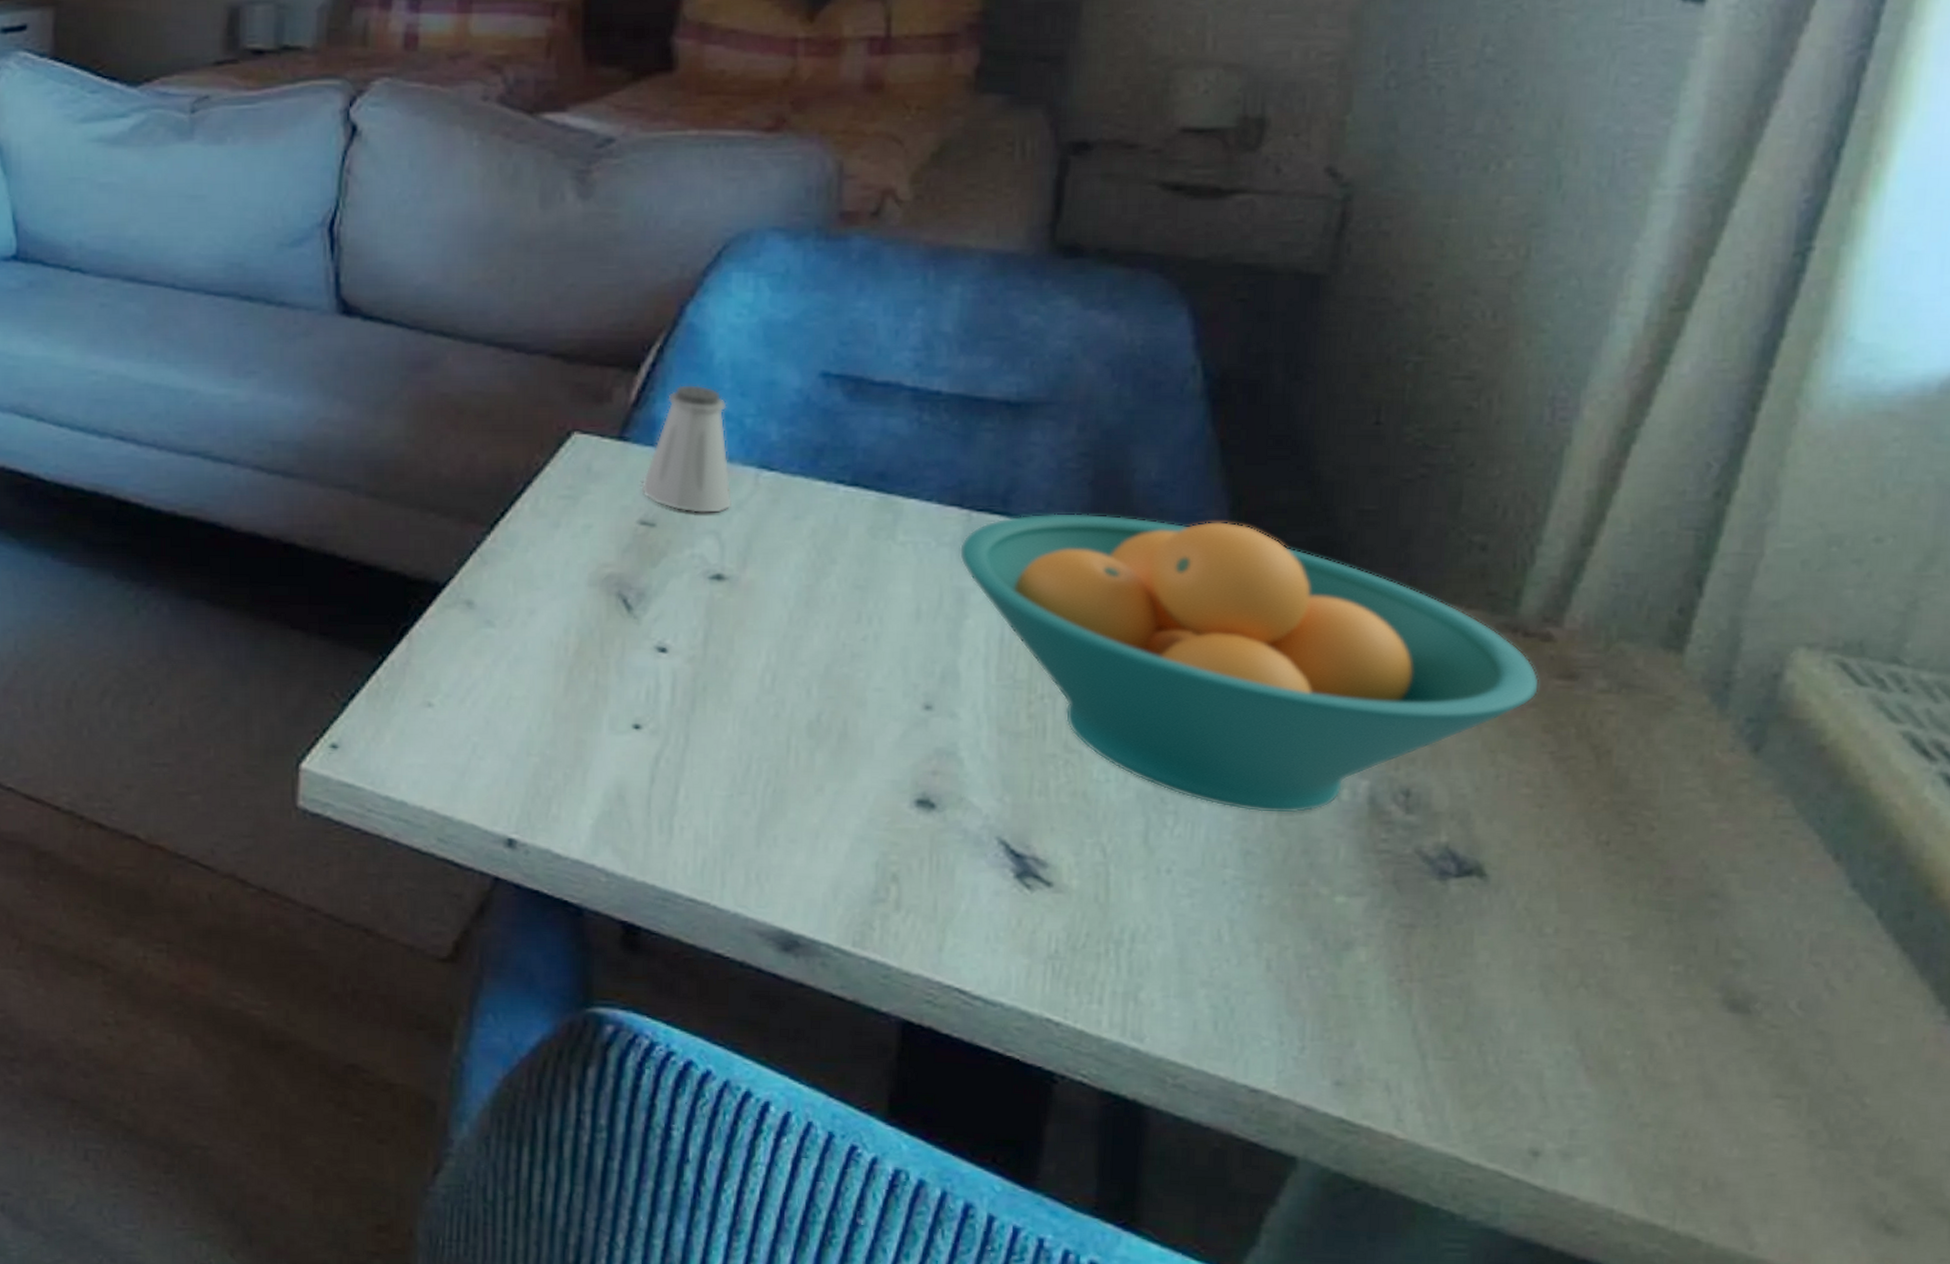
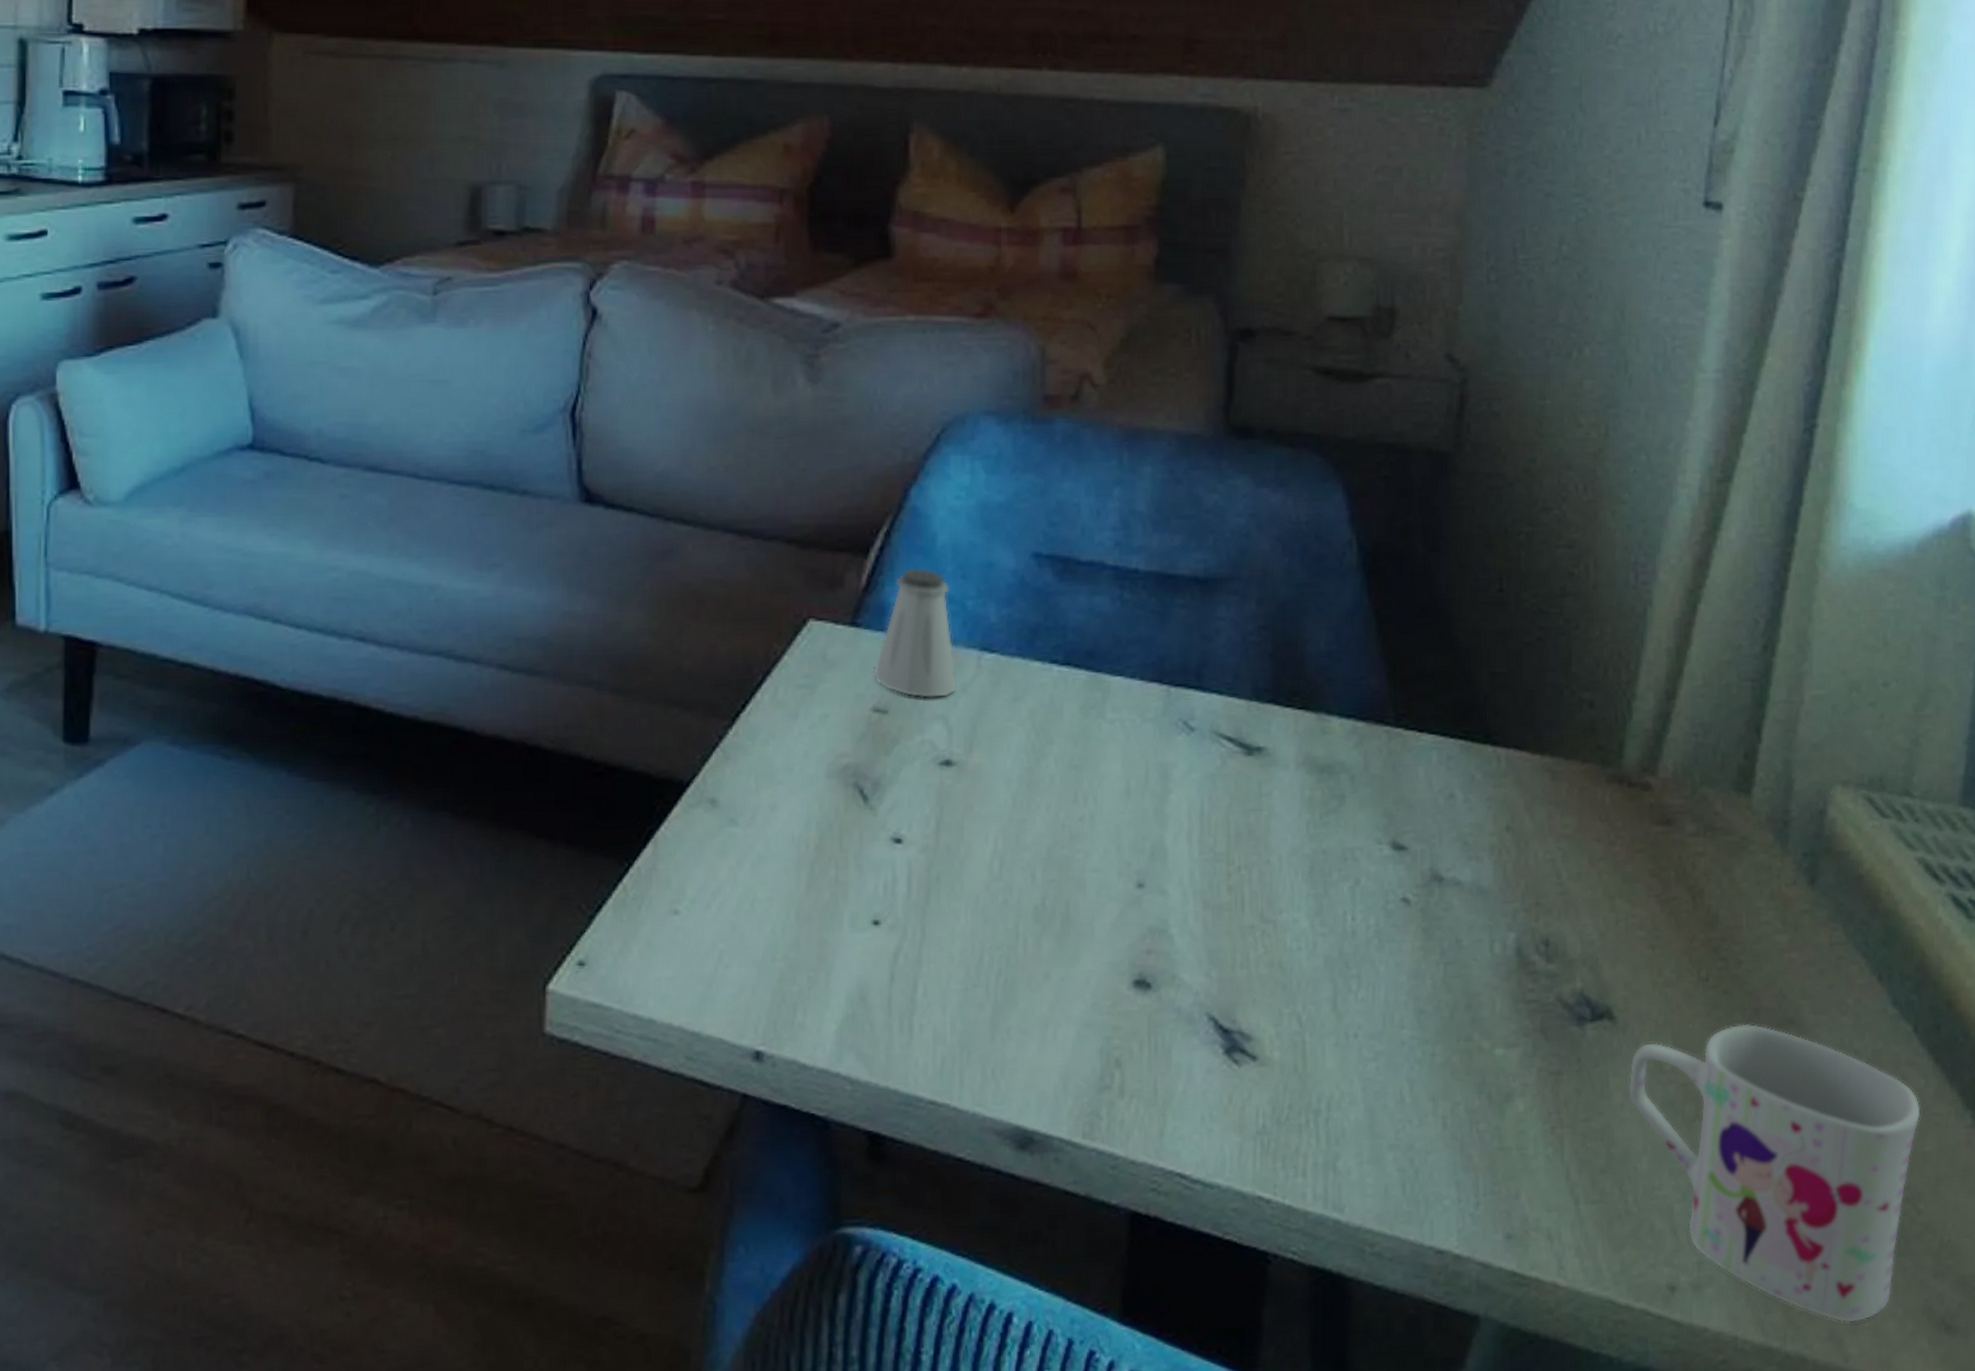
fruit bowl: present [959,513,1540,814] -> none [1161,685,1644,971]
mug: none [1497,892,1878,1211] -> present [1628,1023,1921,1323]

